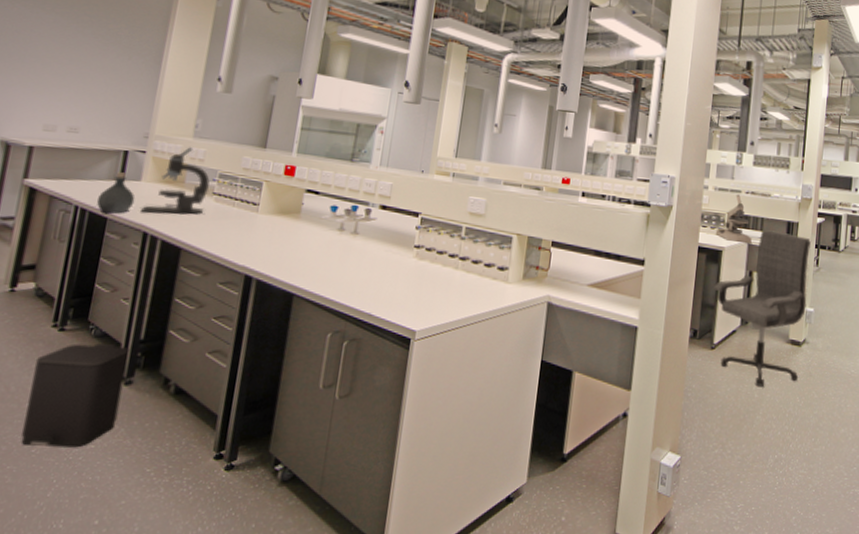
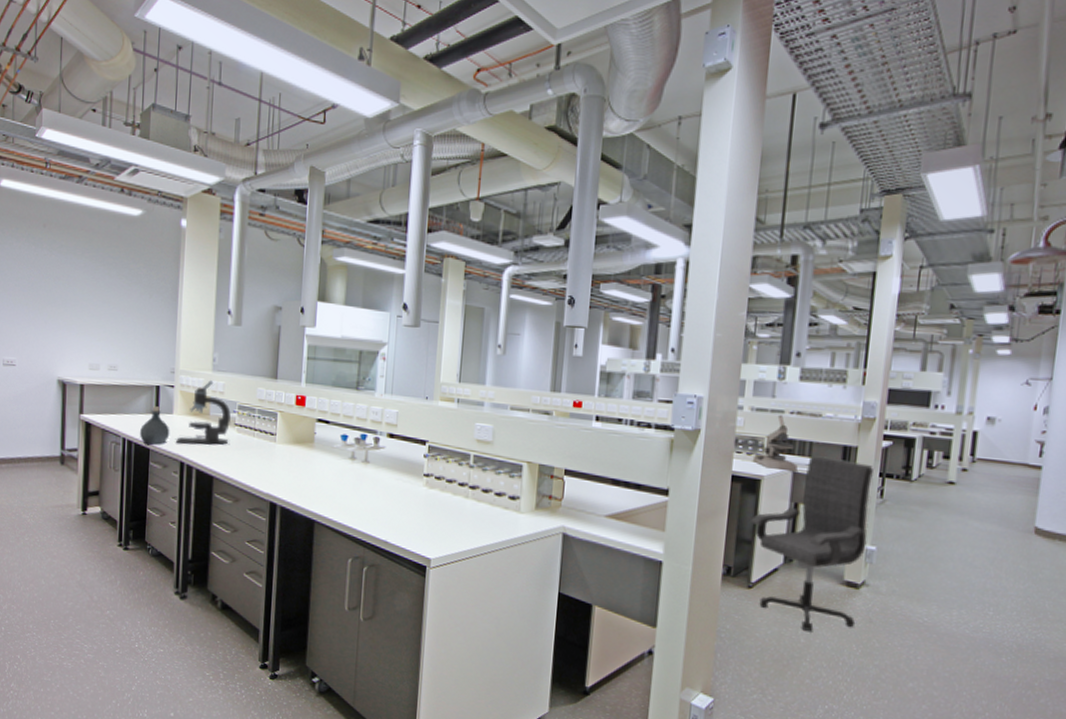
pedal bin: present [21,342,130,448] -> none [107,561,181,651]

